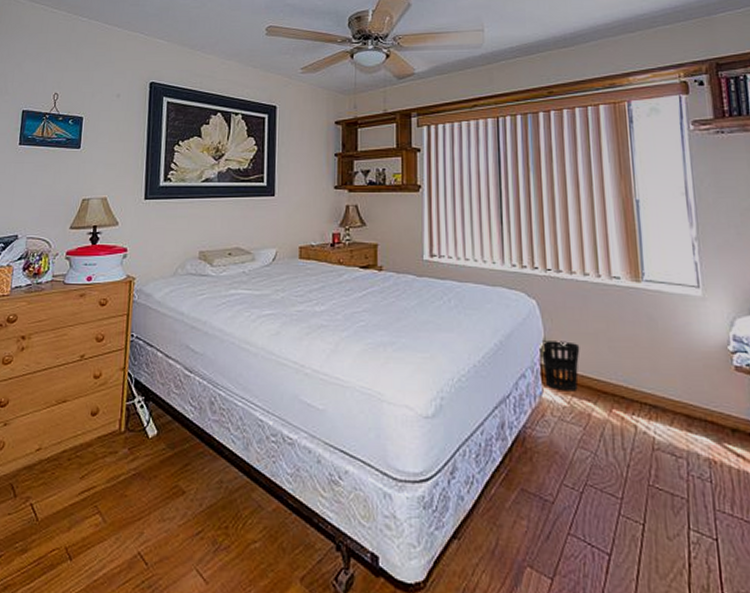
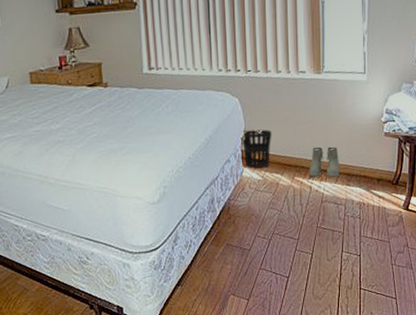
boots: none [631,372,675,419] -> present [309,146,340,178]

